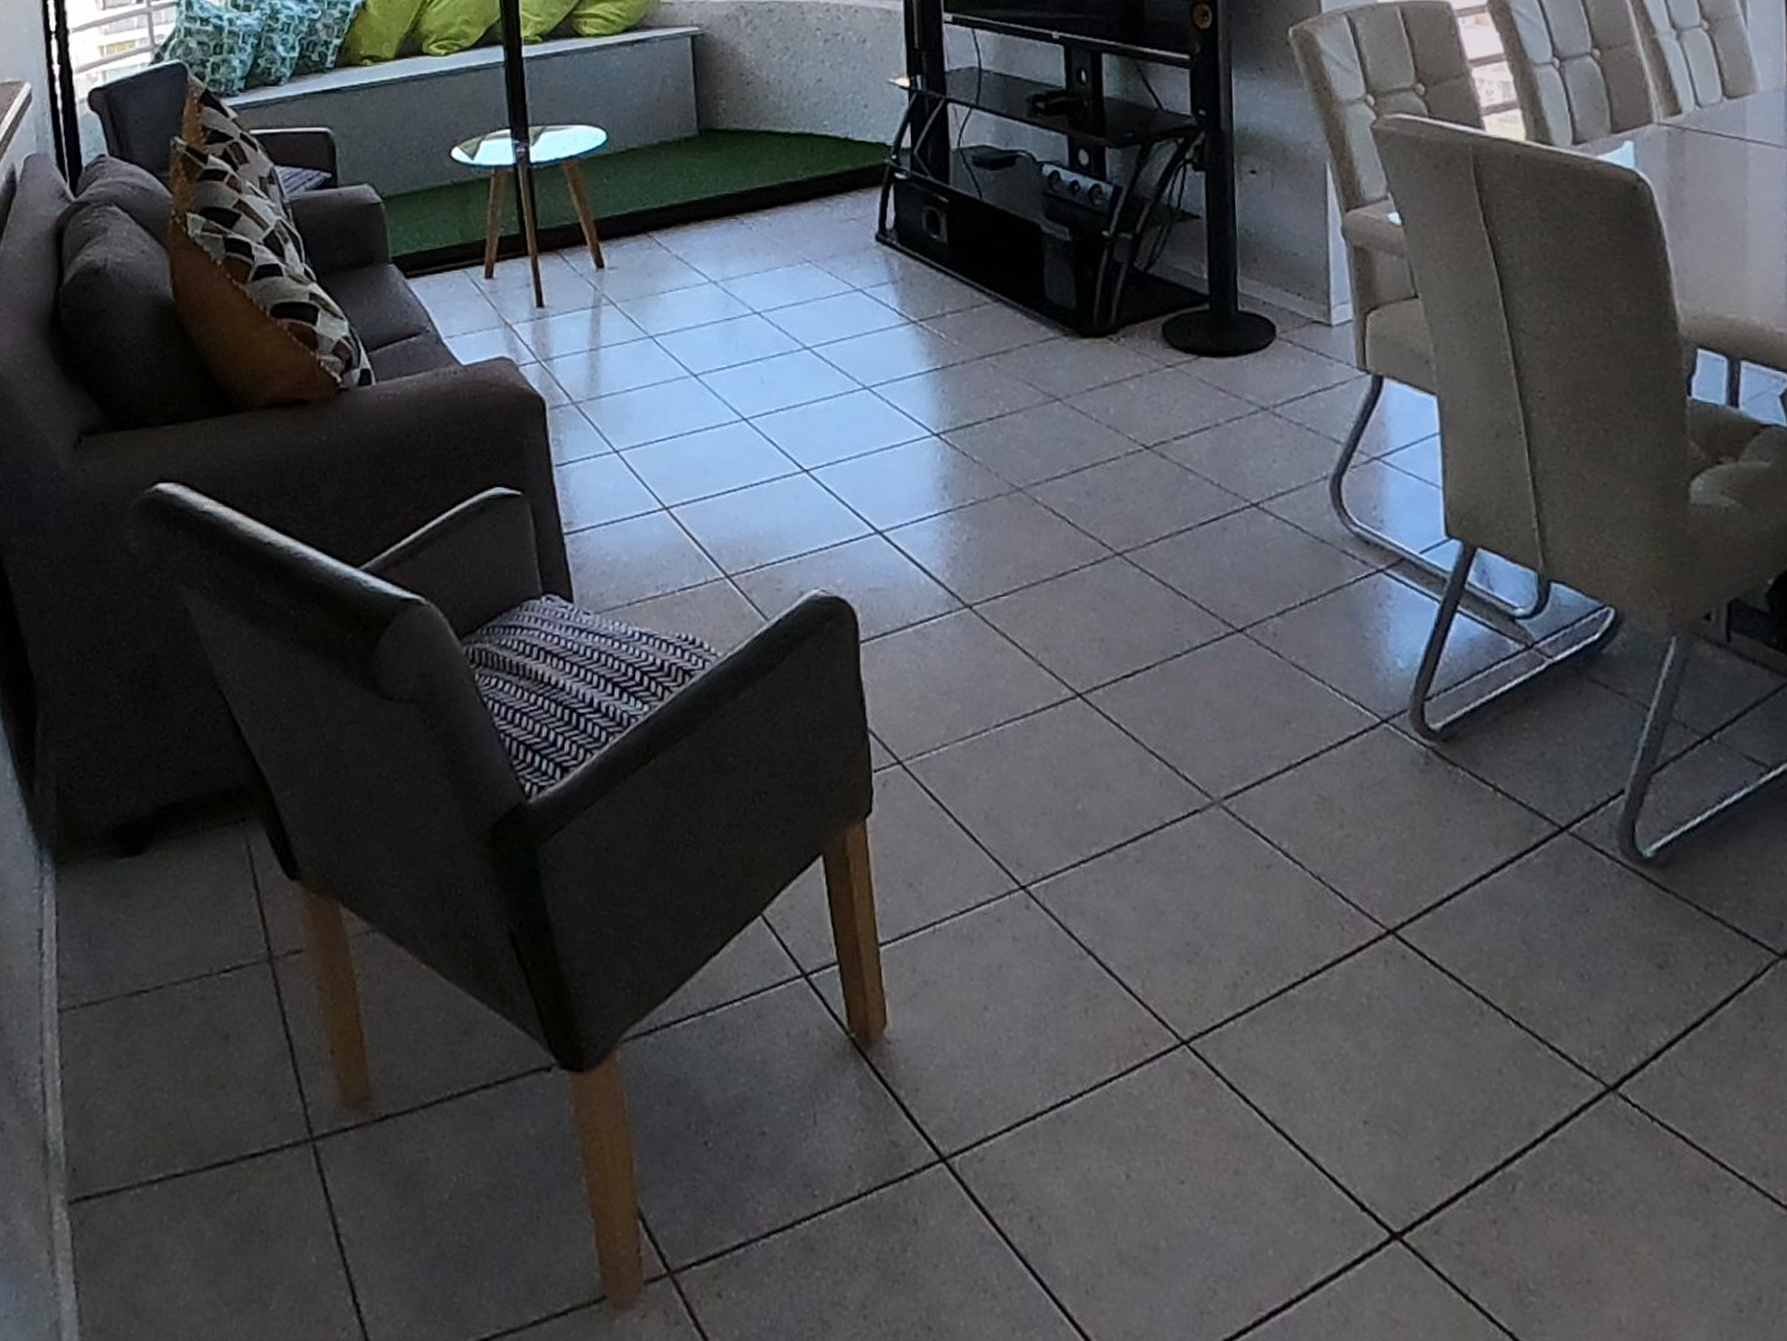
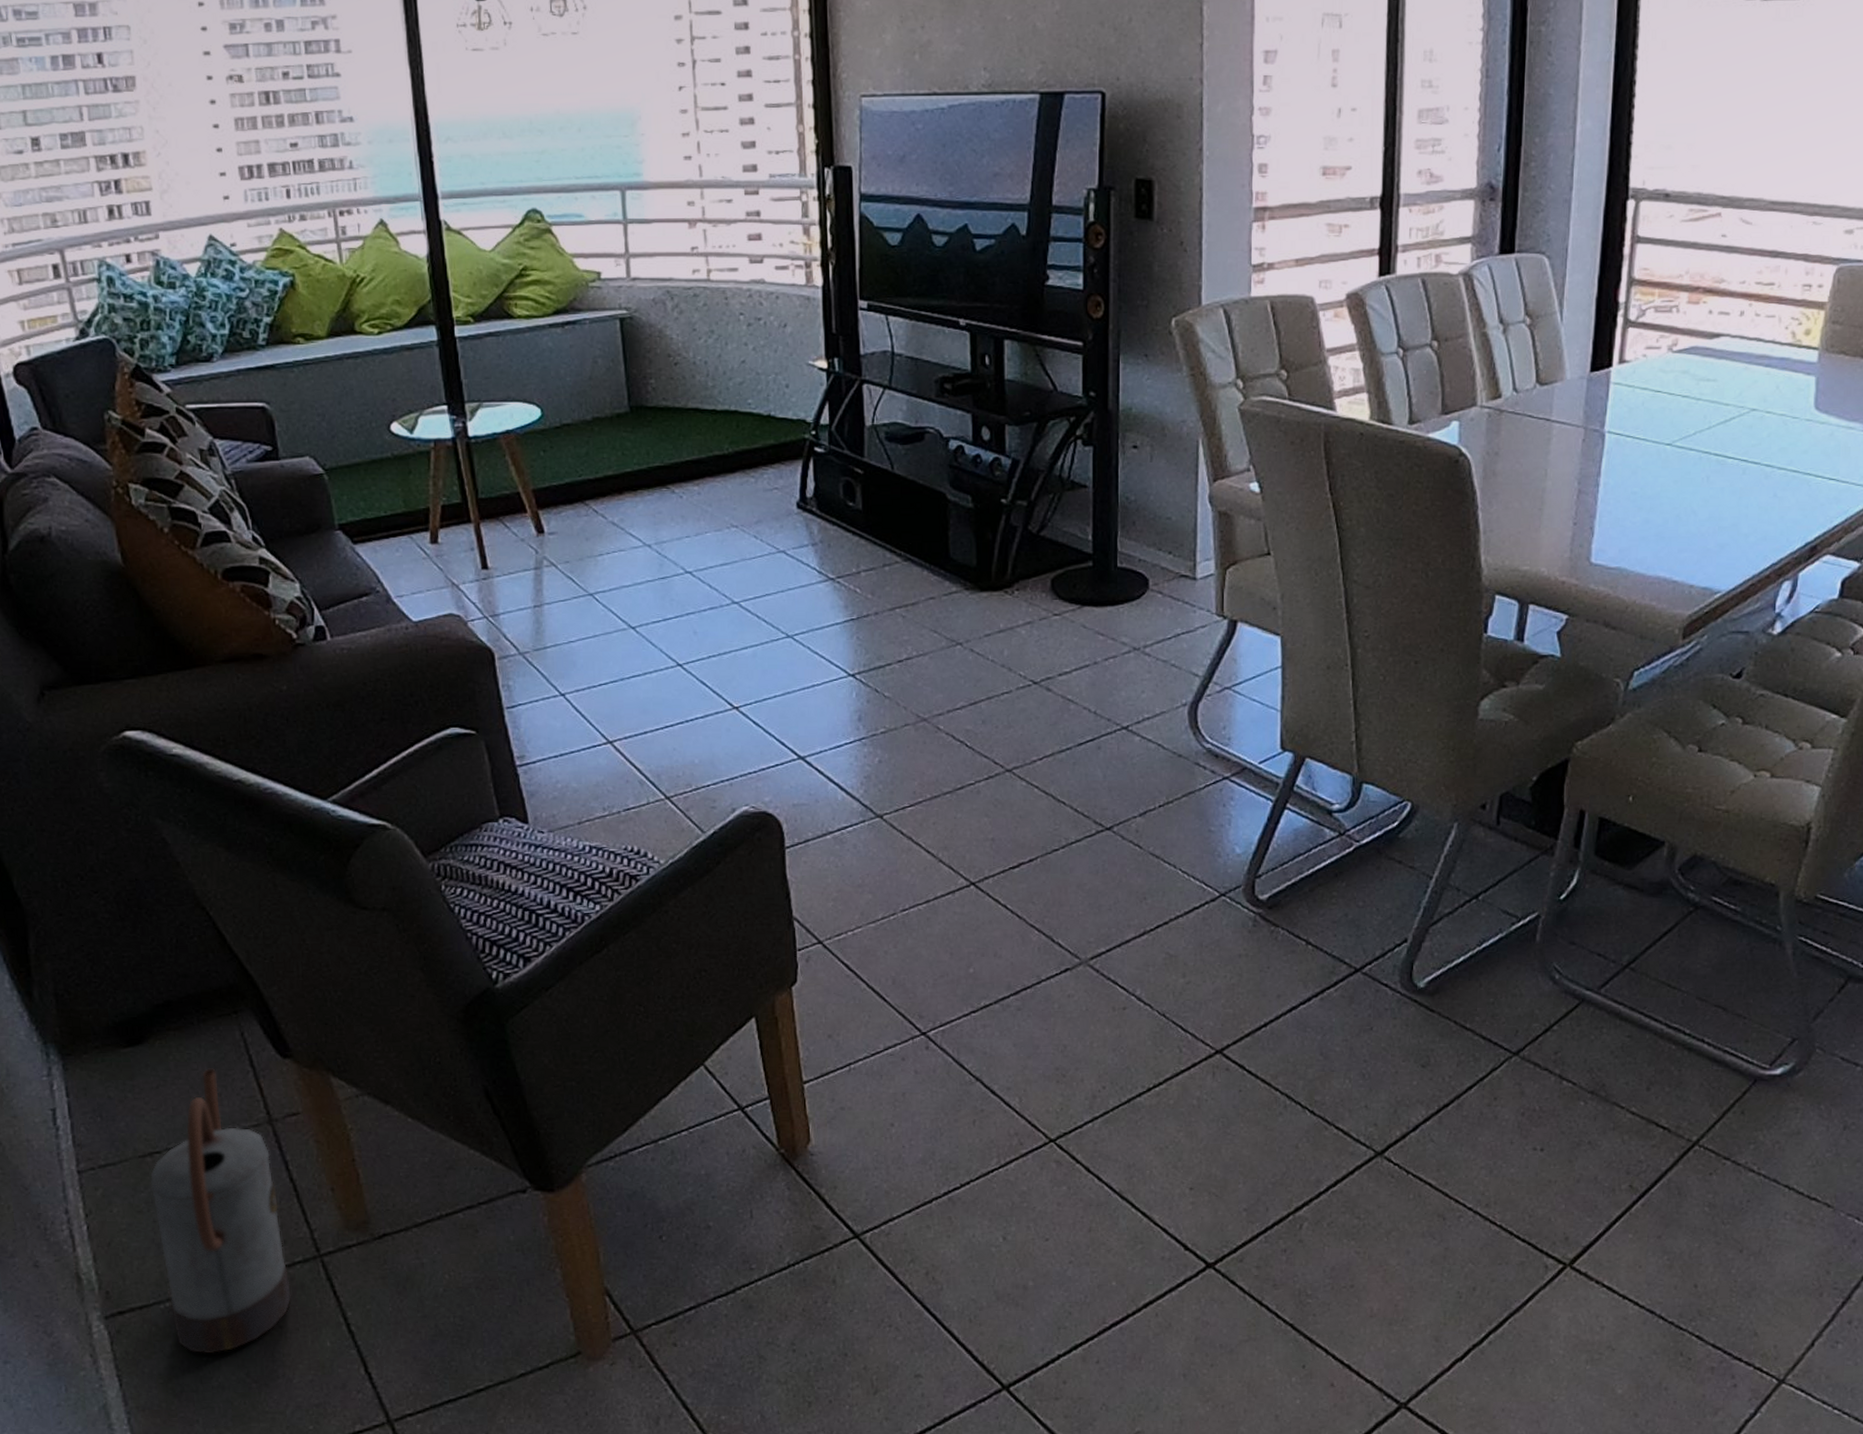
watering can: none [133,888,276,1262] -> present [150,1068,291,1354]

